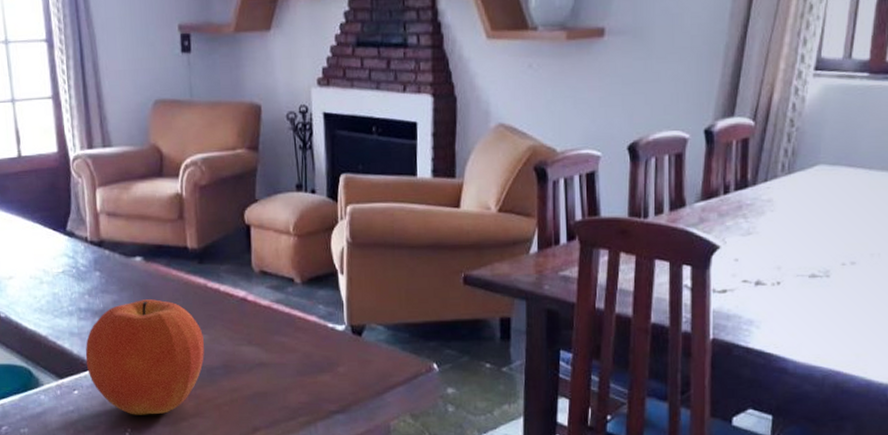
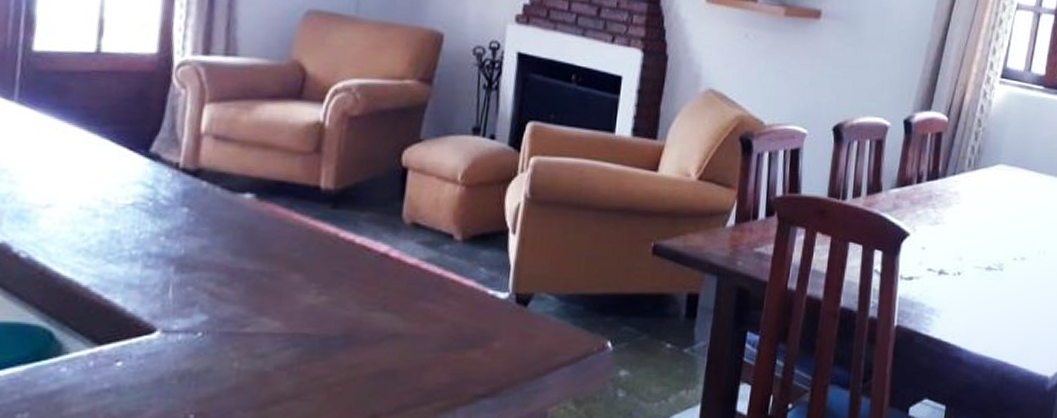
fruit: present [85,299,204,415] -> none [142,247,323,397]

